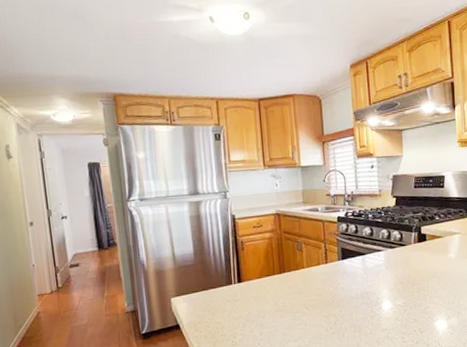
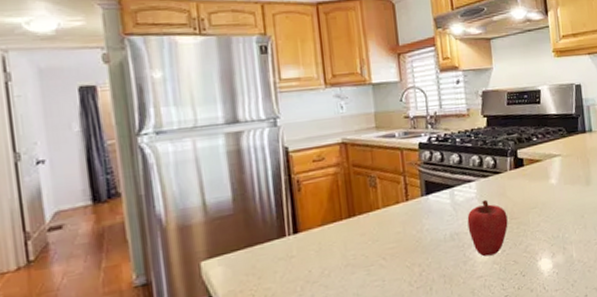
apple: none [375,267,410,314] -> present [467,199,508,257]

